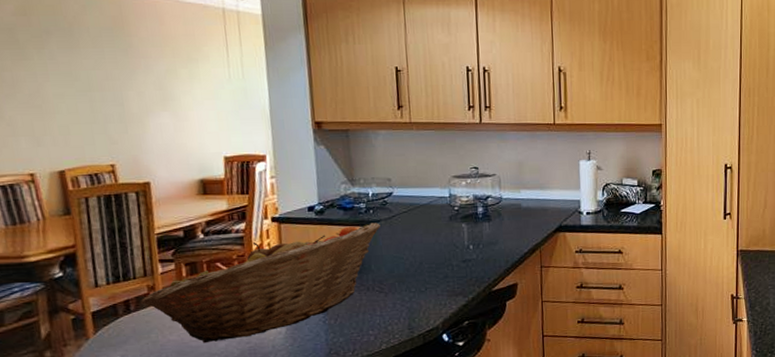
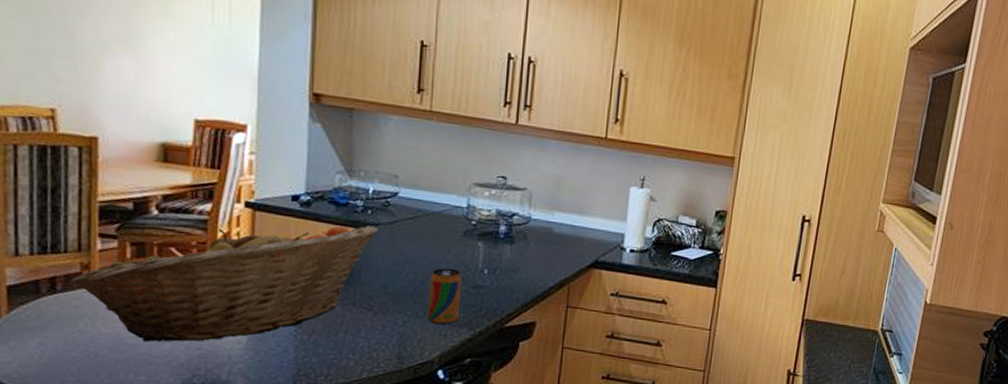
beverage can: none [427,248,455,297] -> present [427,268,461,325]

